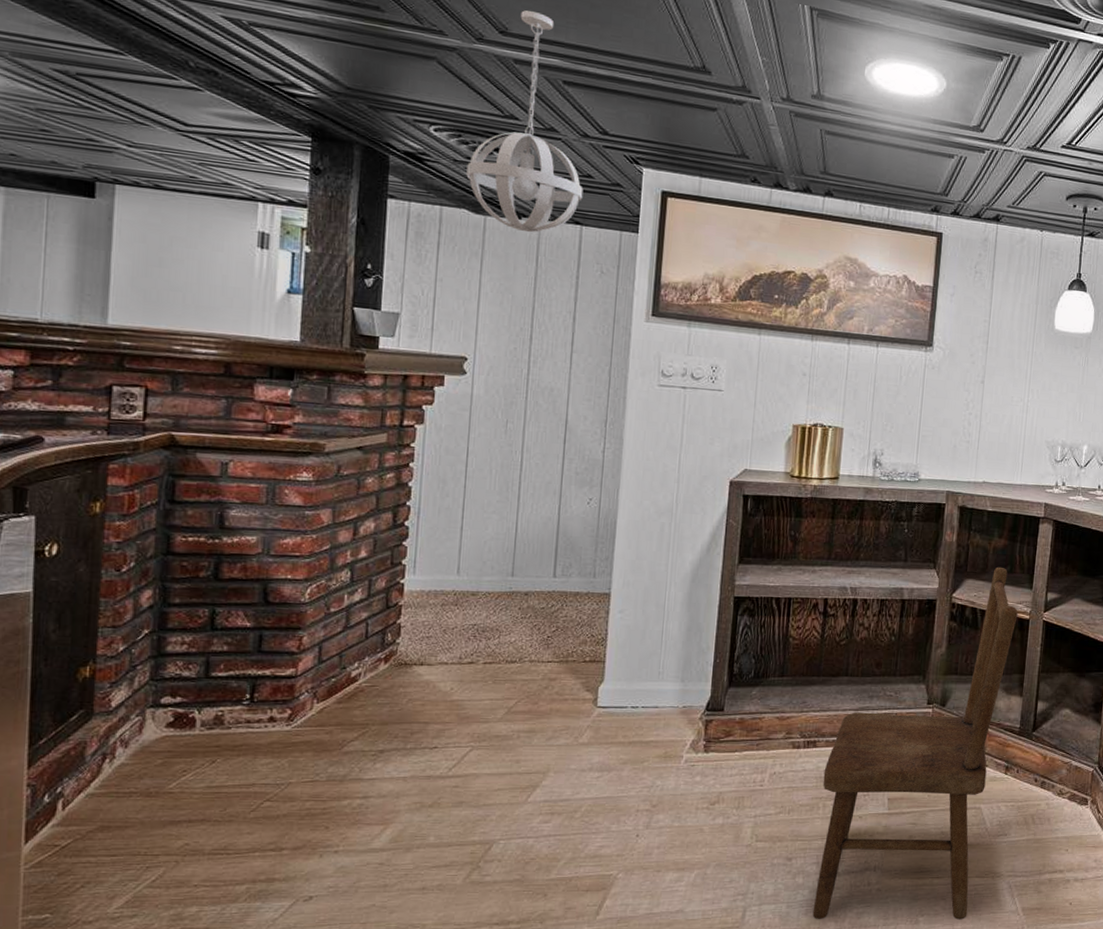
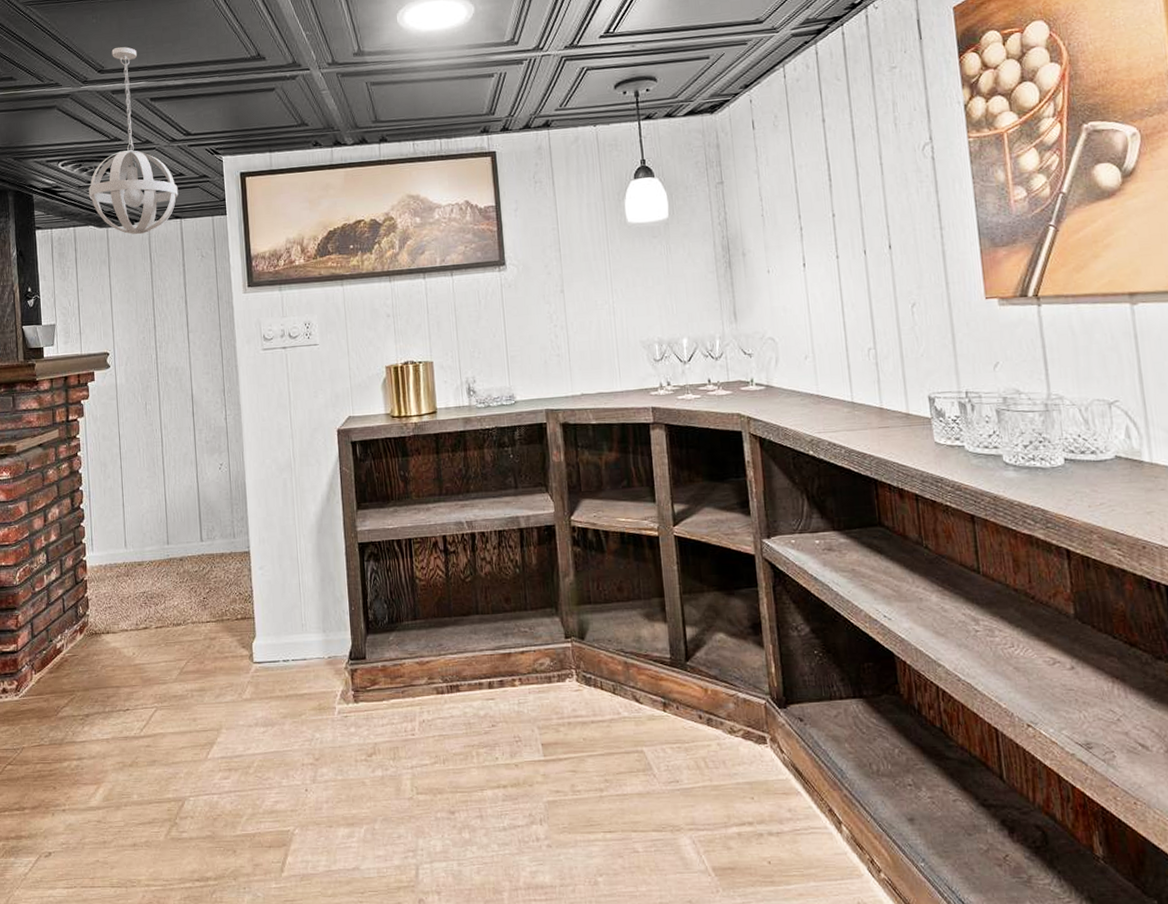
dining chair: present [812,566,1018,920] -> none [471,482,651,880]

